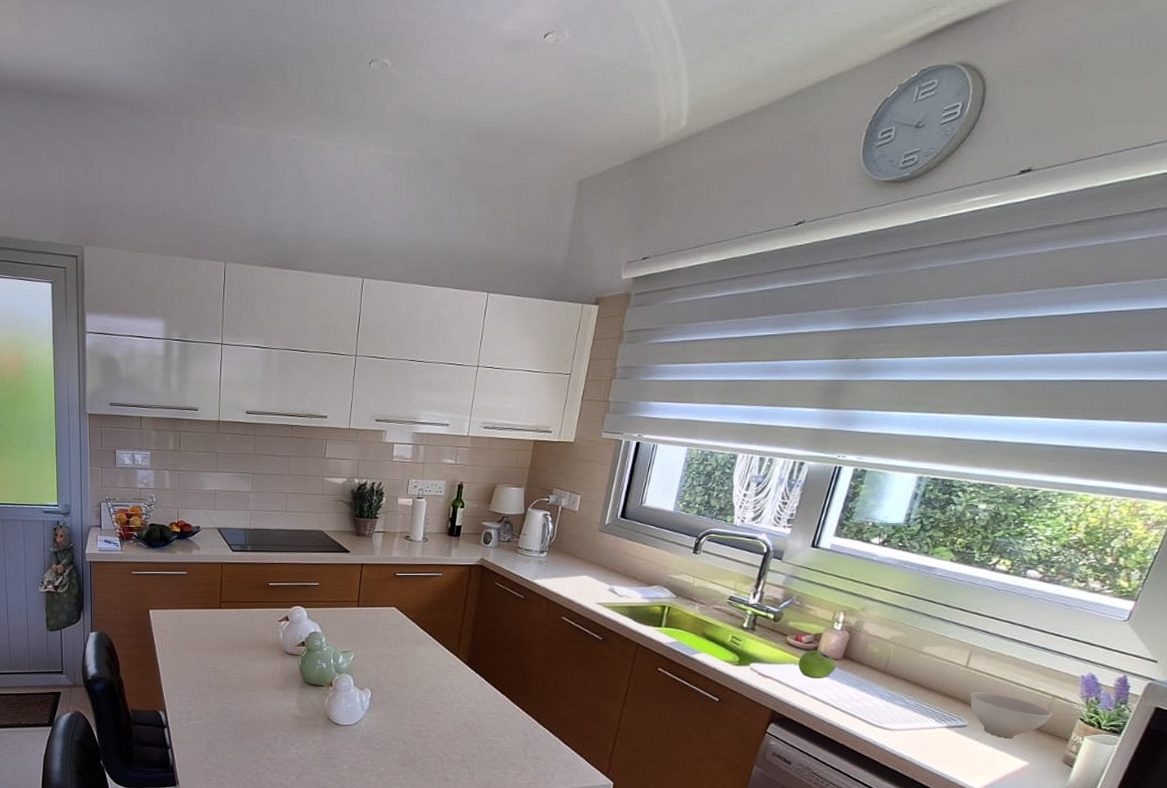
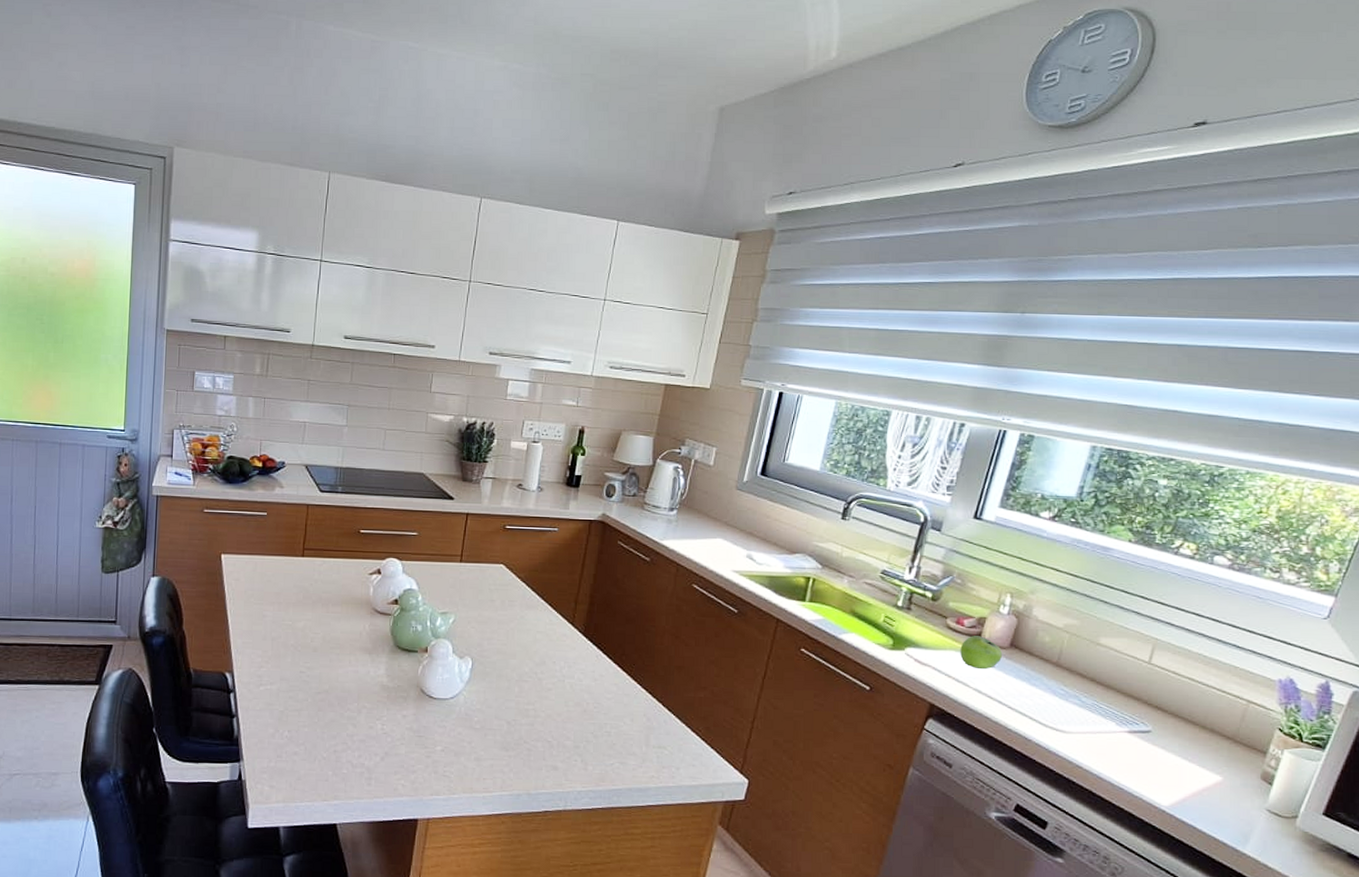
bowl: present [970,692,1052,739] -> none [1154,693,1247,749]

